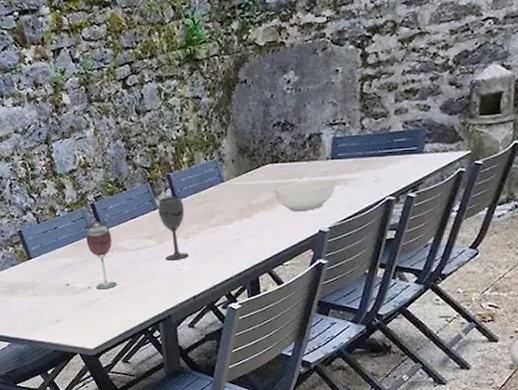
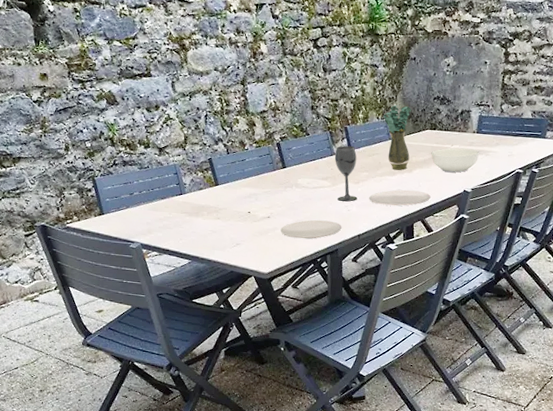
wineglass: present [86,222,117,290] -> none [270,159,293,220]
plate: none [104,284,174,308] -> present [280,220,342,239]
plate: none [202,238,278,260] -> present [369,189,431,206]
vase: none [212,137,248,218] -> present [383,102,411,171]

